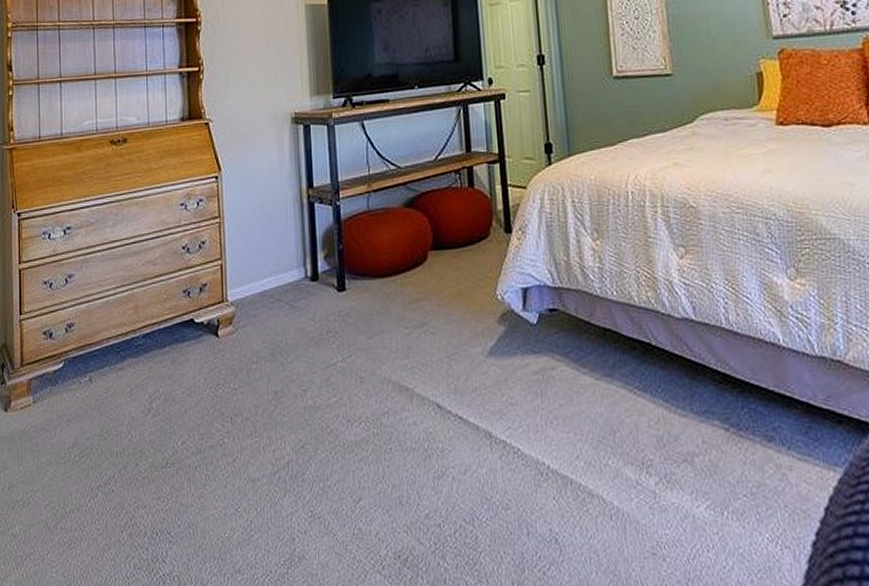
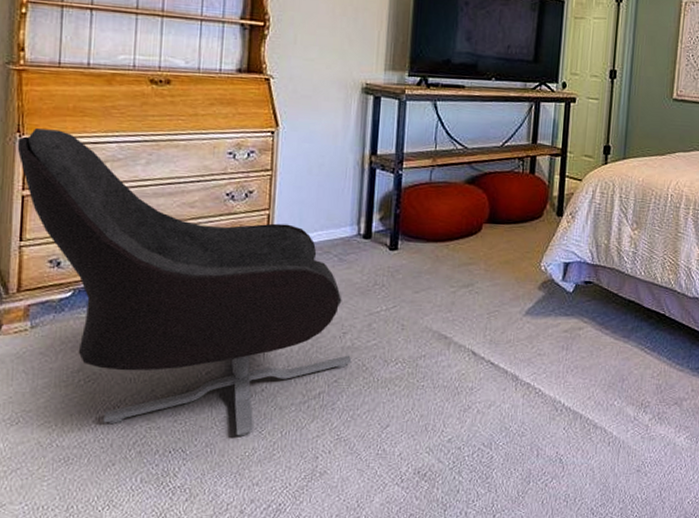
armchair: none [13,201,314,515] -> present [17,128,351,436]

